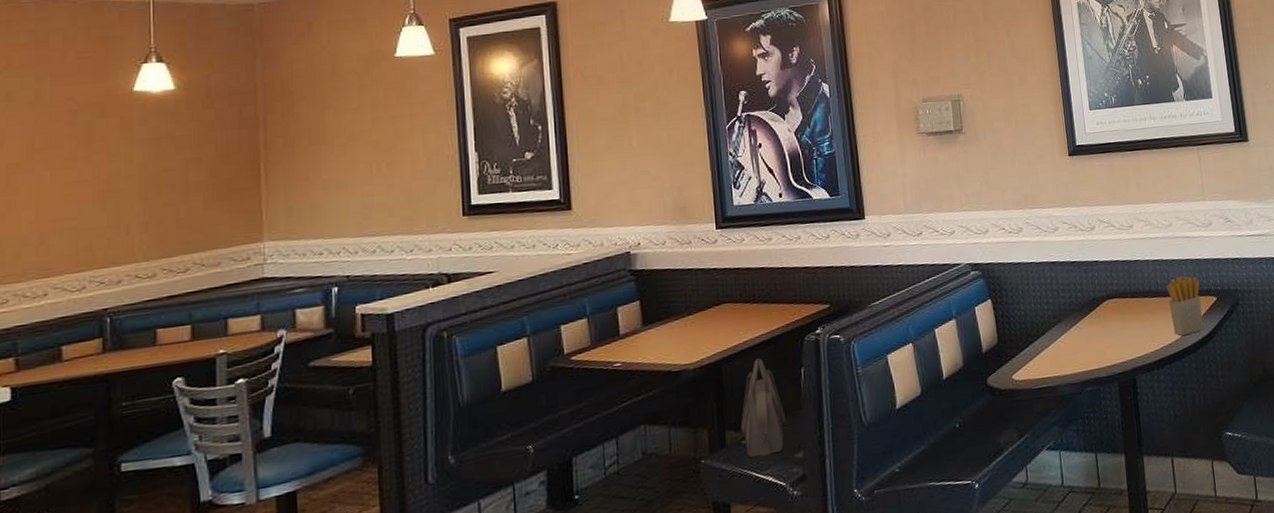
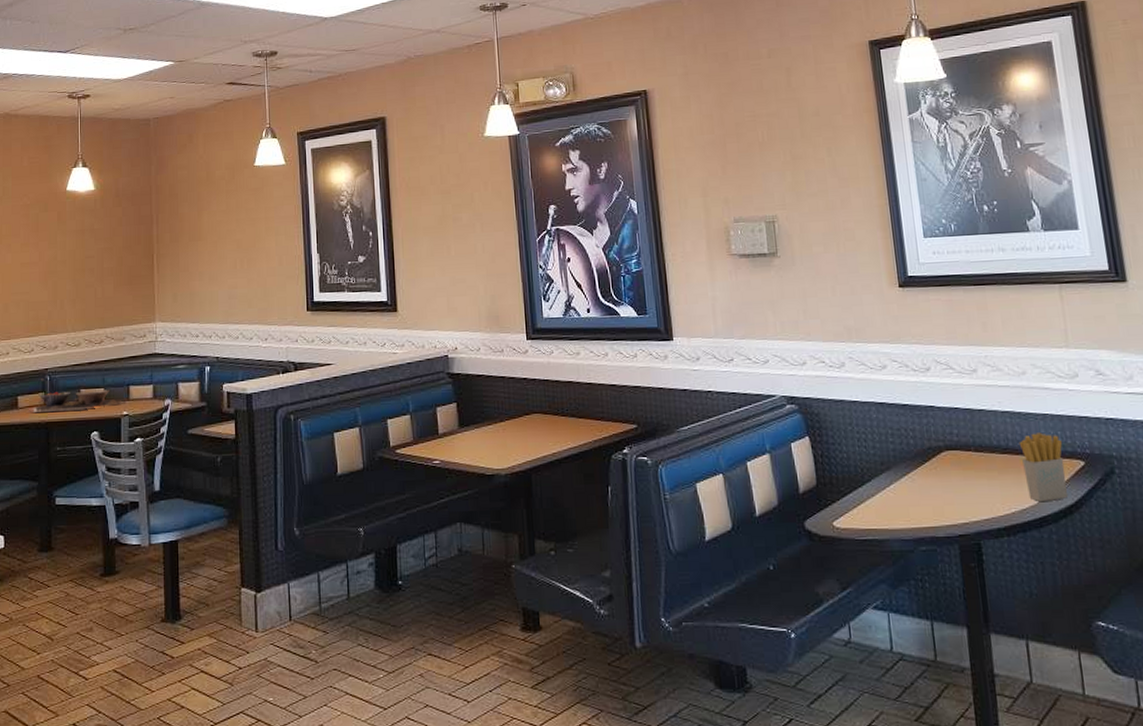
food tray: none [76,320,223,365] -> present [27,377,126,413]
handbag: present [740,358,787,458] -> none [549,471,594,570]

